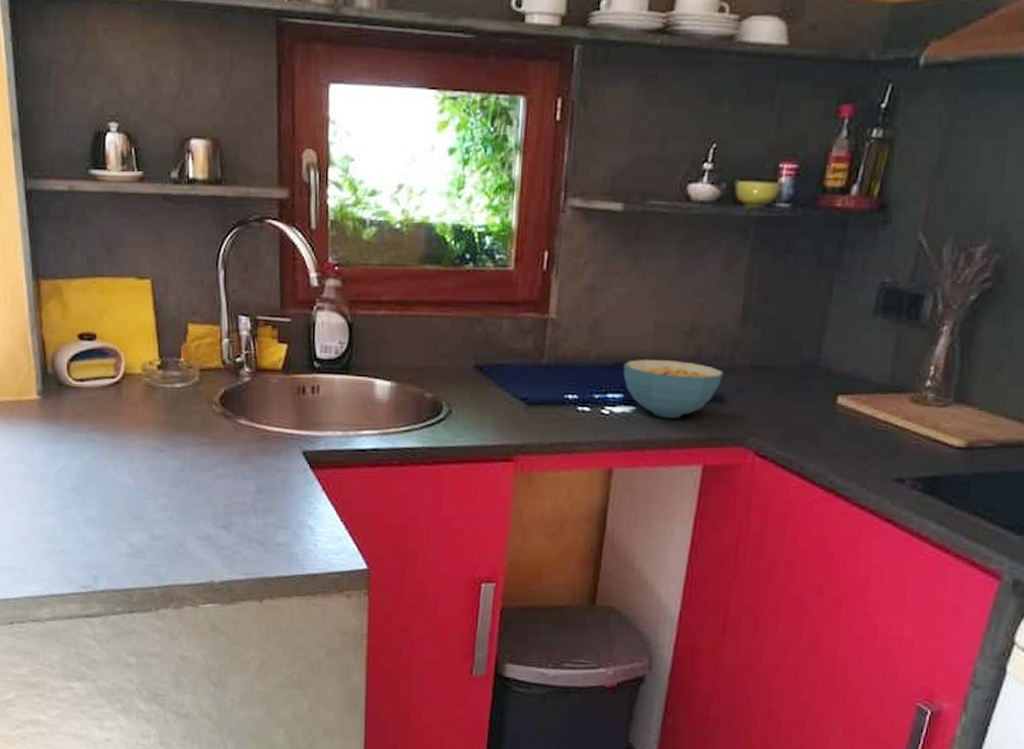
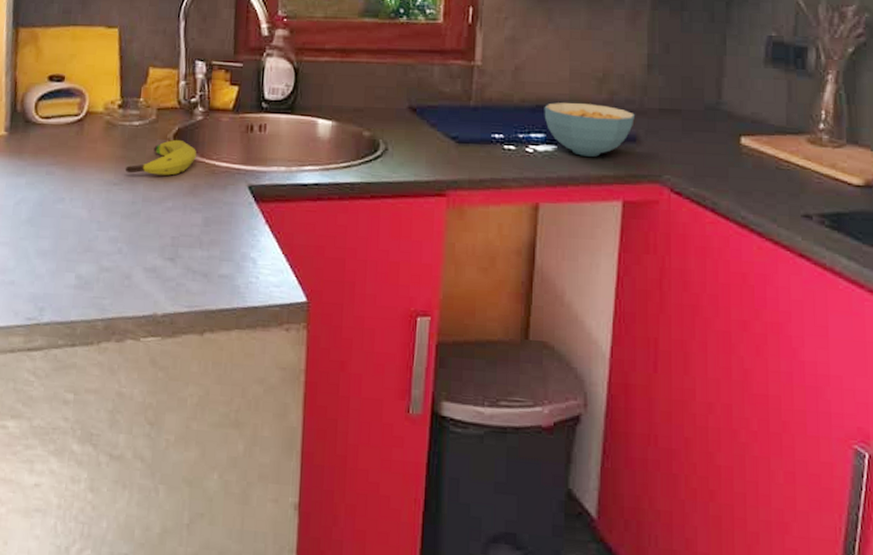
banana: none [170,402,246,441] -> present [125,139,197,176]

